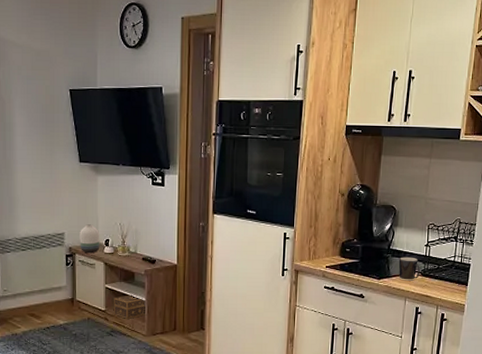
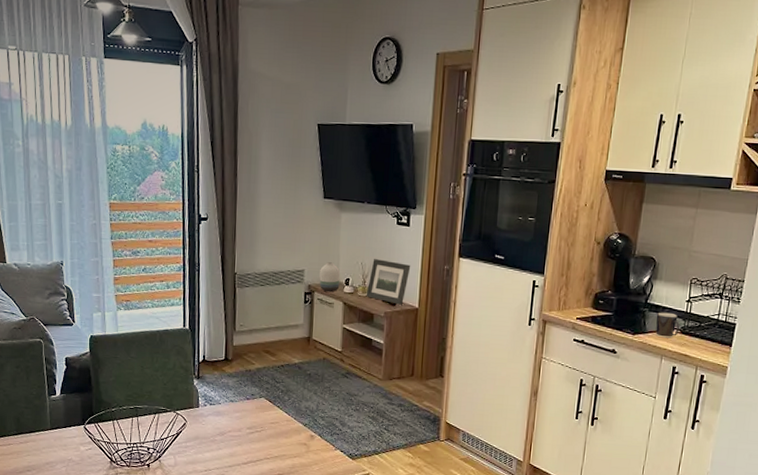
decorative box: present [114,294,146,319] -> none [350,336,384,362]
picture frame: none [126,219,168,262] -> present [366,259,411,305]

